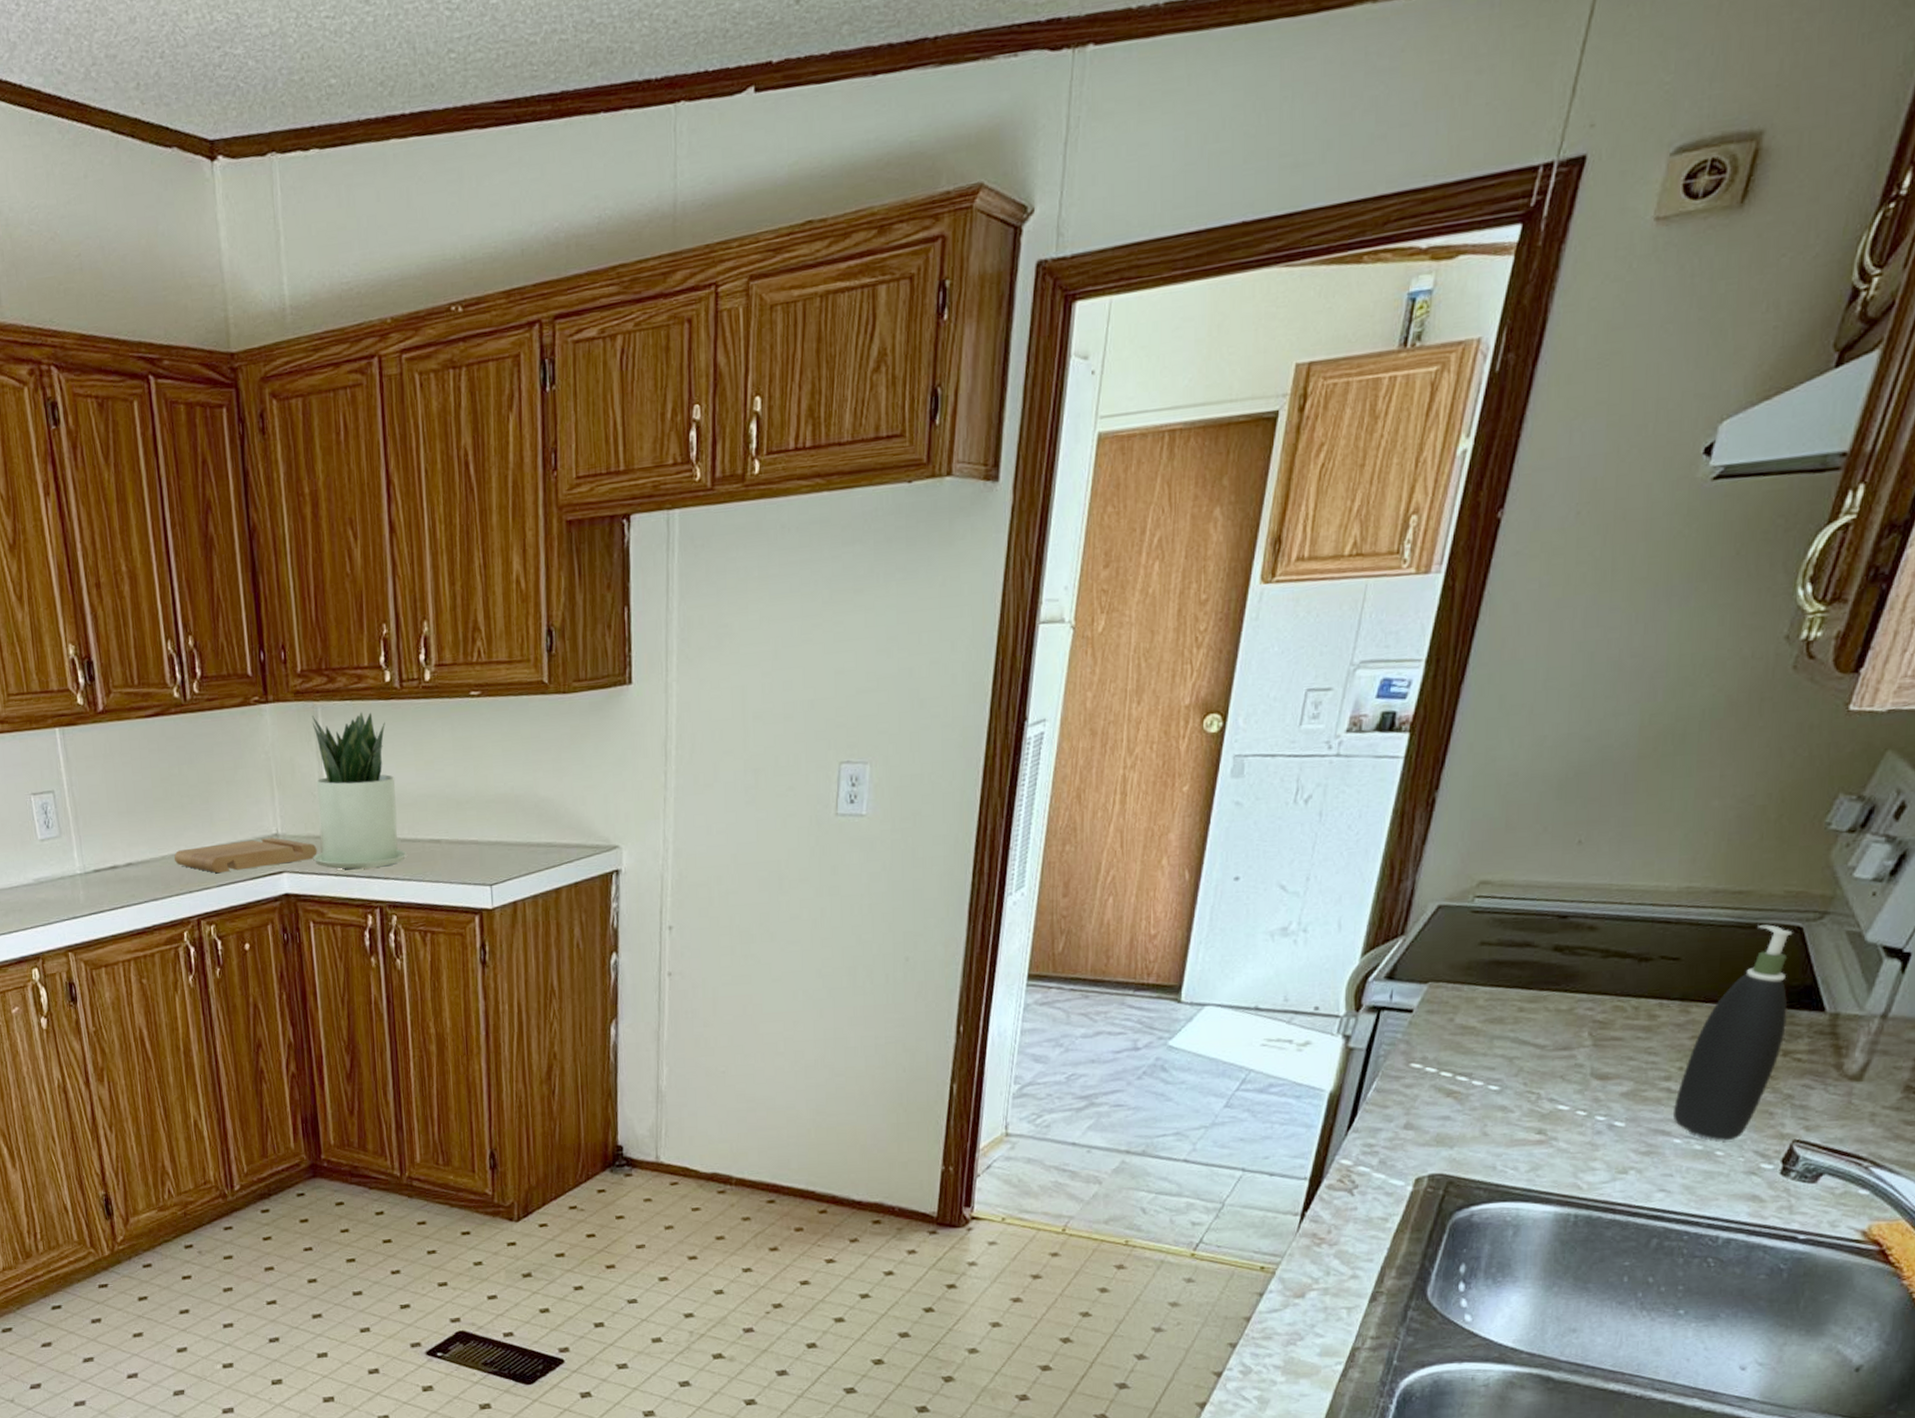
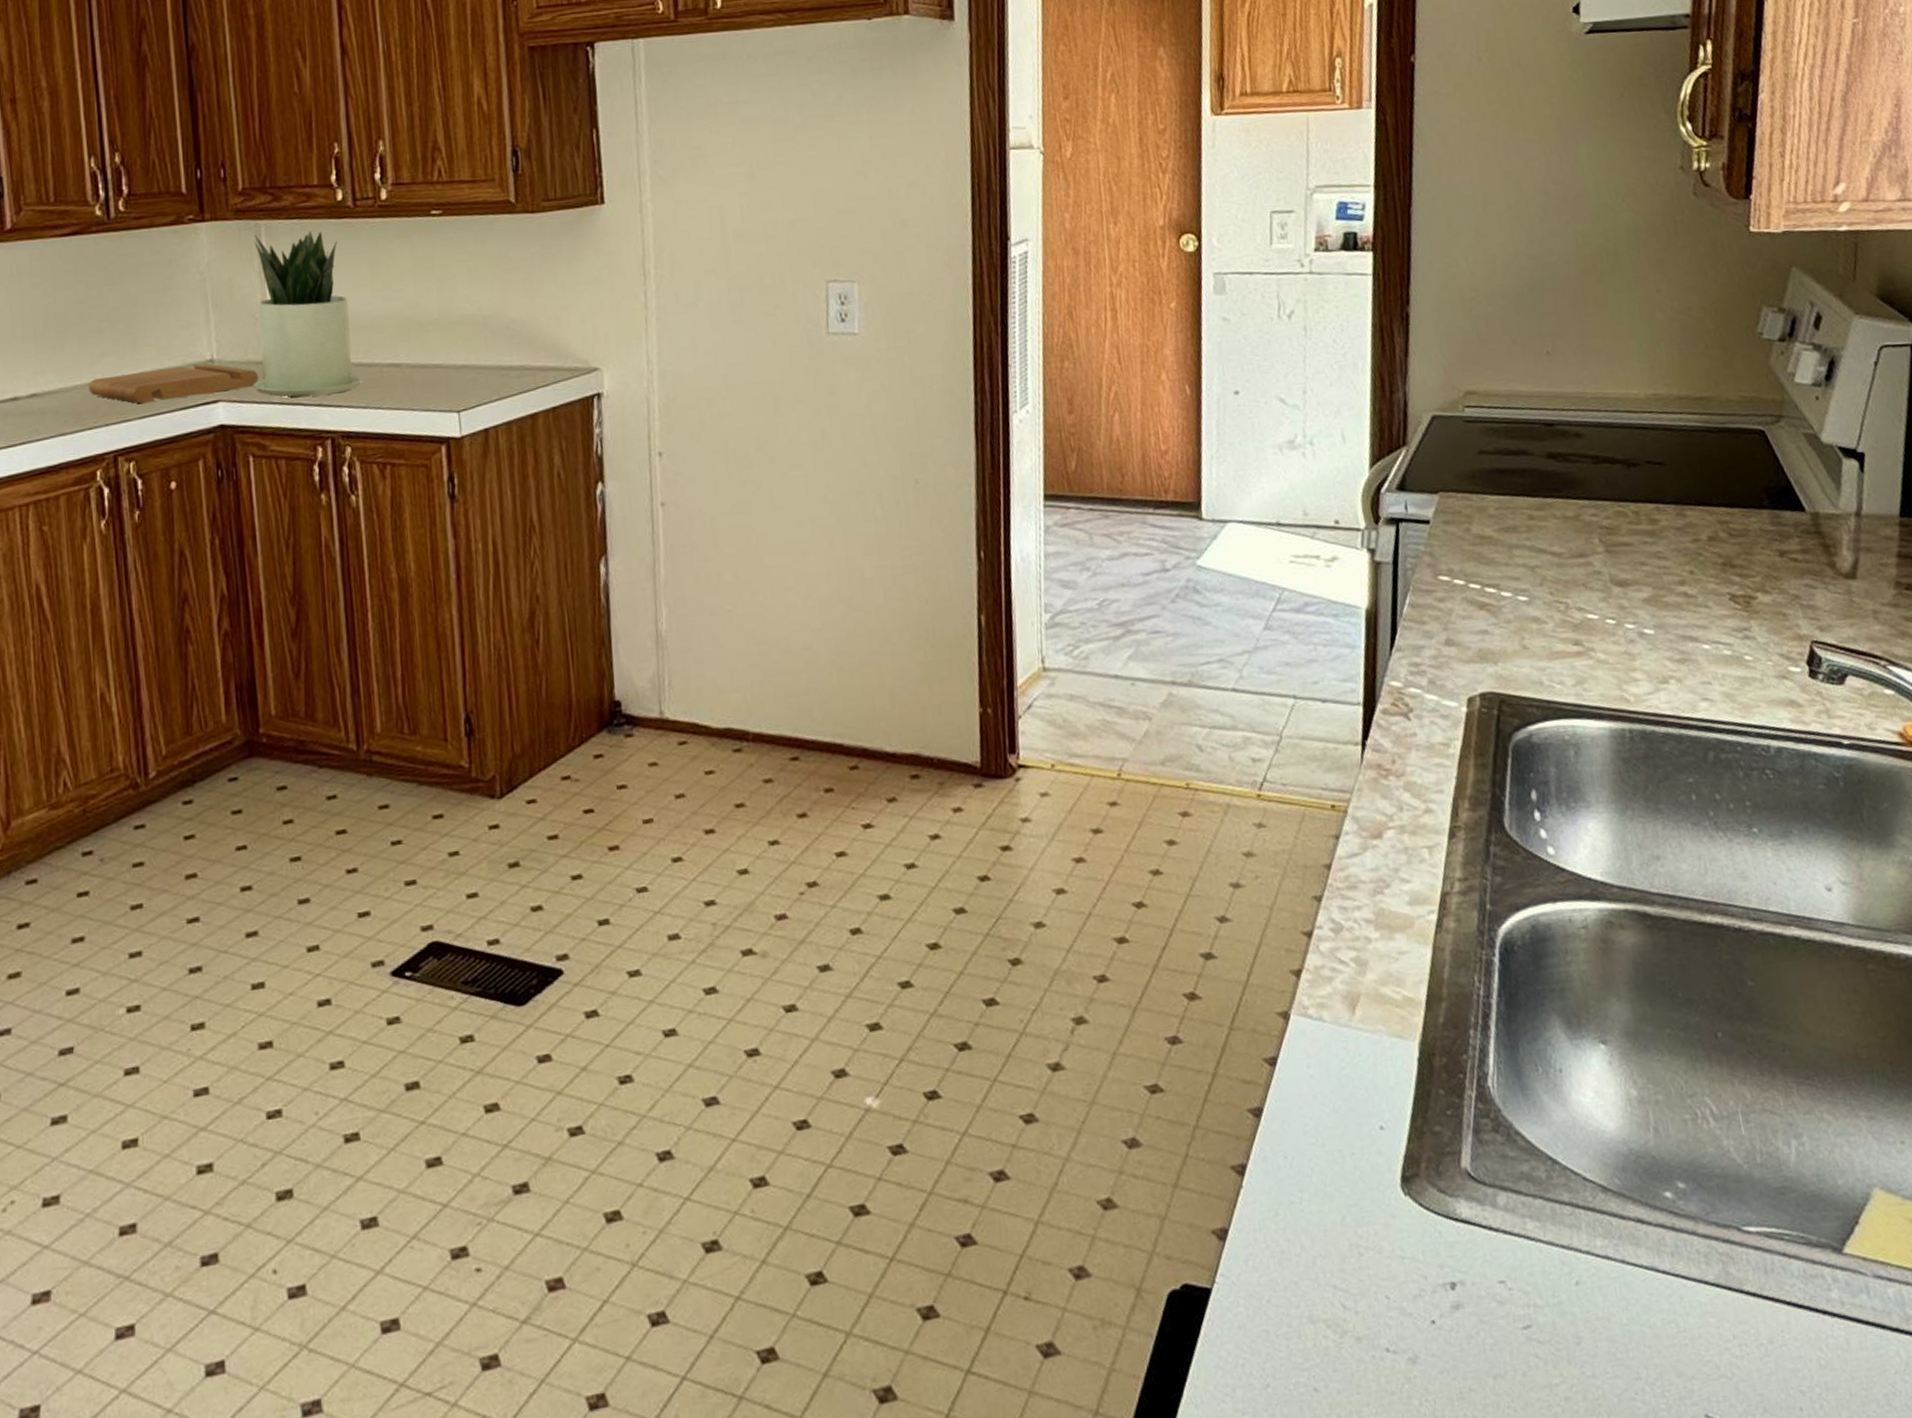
soap dispenser: present [1672,924,1793,1140] -> none [1694,428,1777,644]

